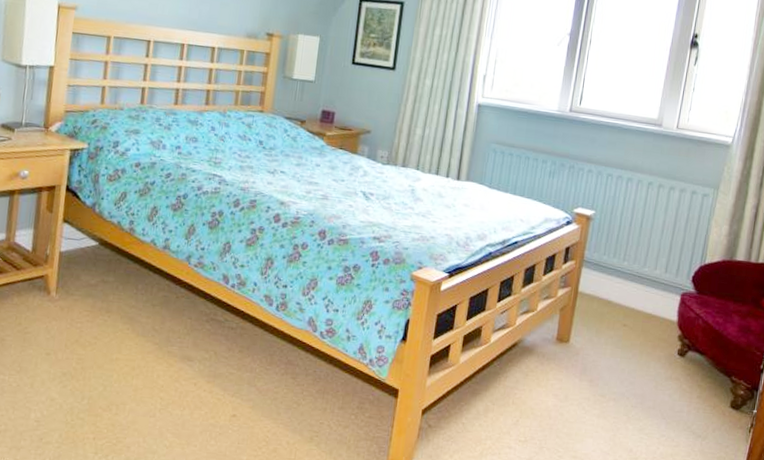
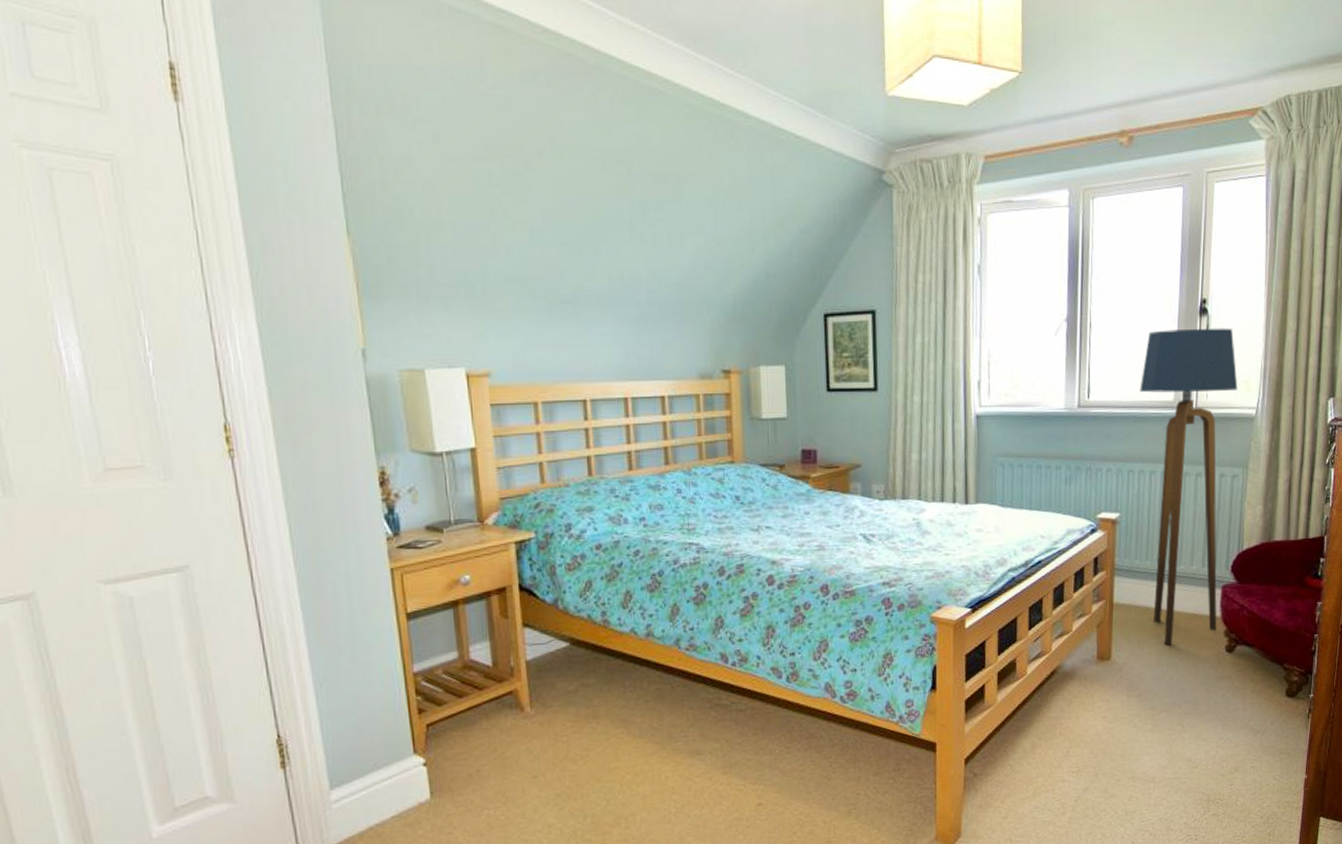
floor lamp: none [613,55,719,340] -> present [1140,328,1238,646]

